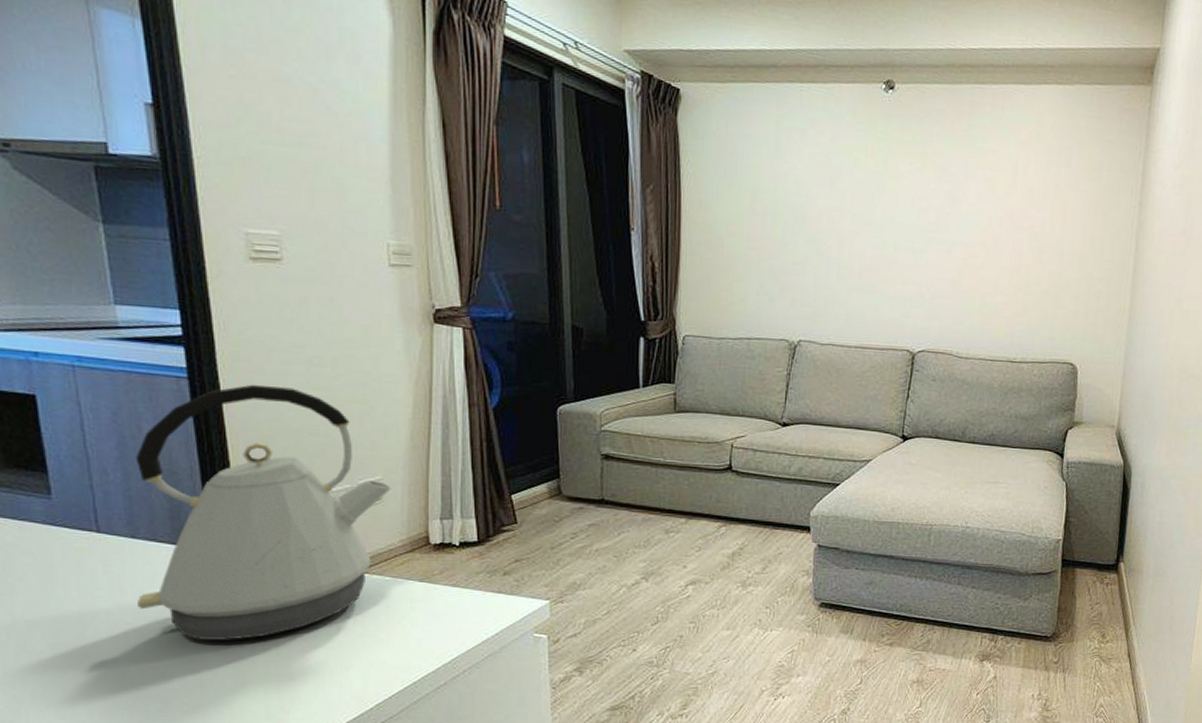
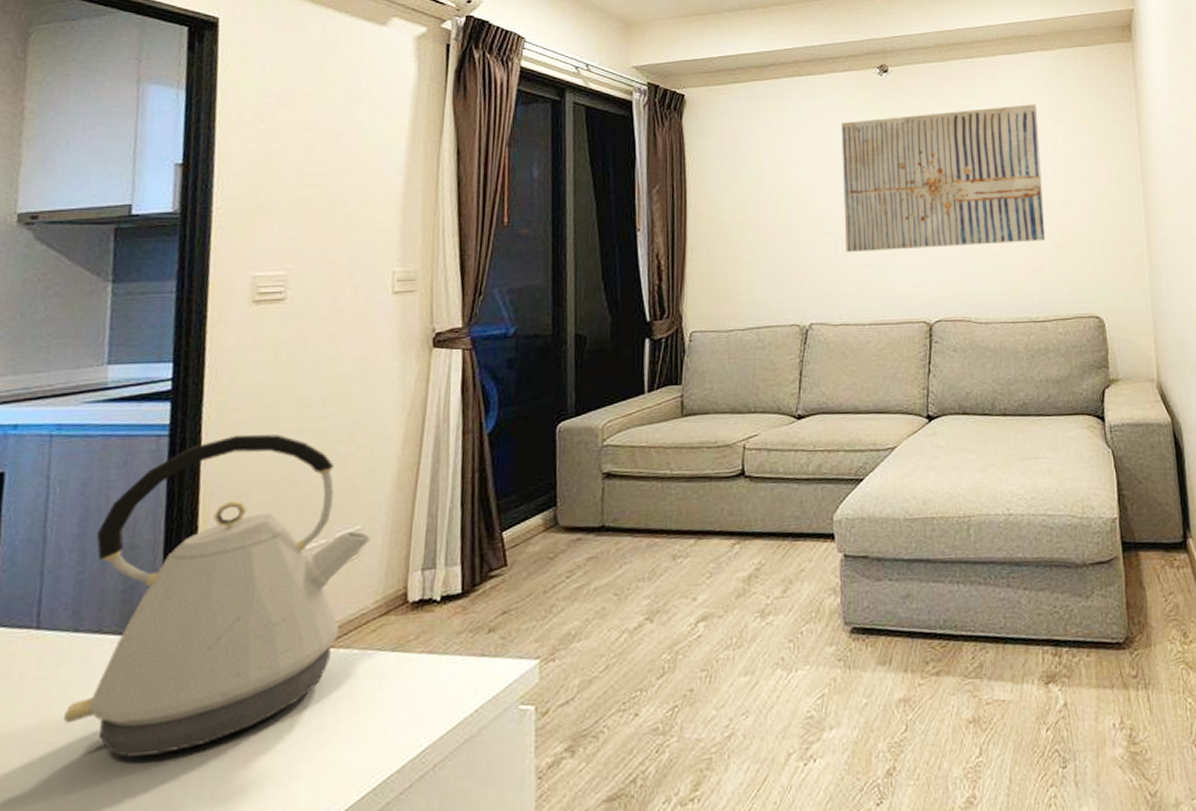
wall art: none [837,139,1043,285] -> present [840,104,1046,253]

